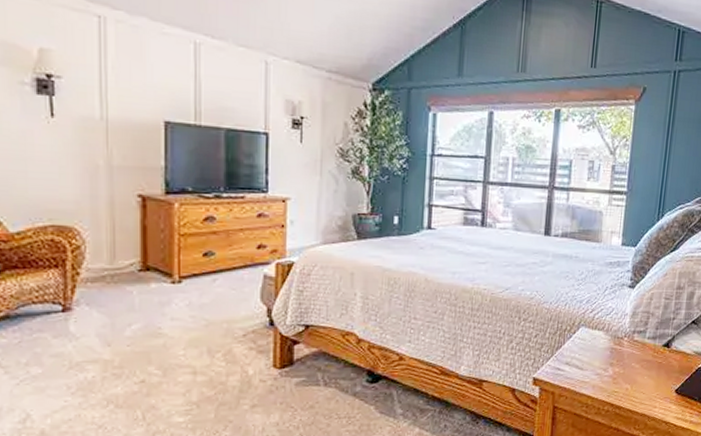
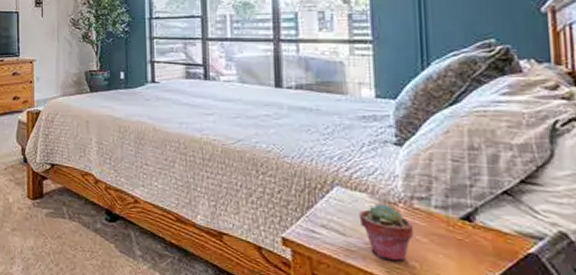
potted succulent: none [594,339,632,386] -> present [359,203,414,262]

